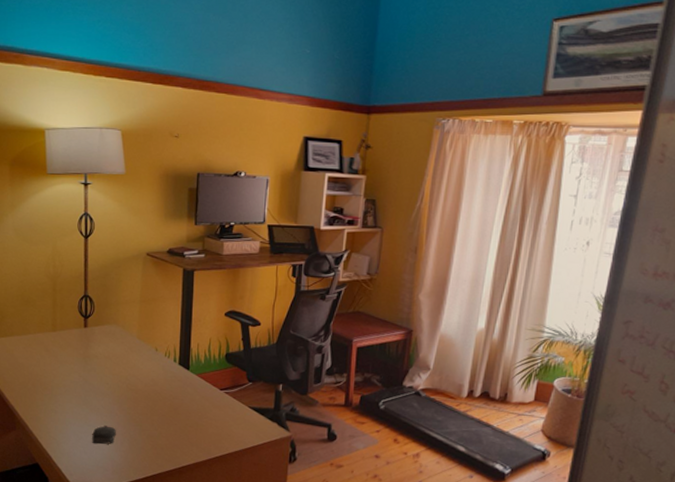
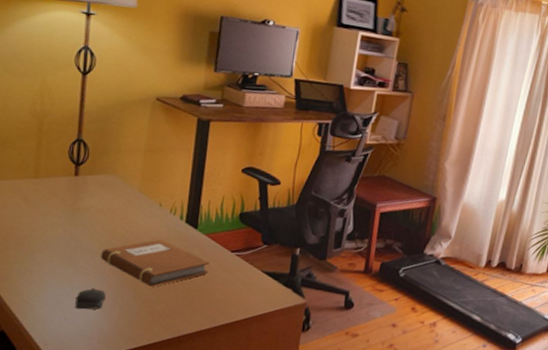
notebook: none [110,380,201,423] -> present [101,239,209,287]

